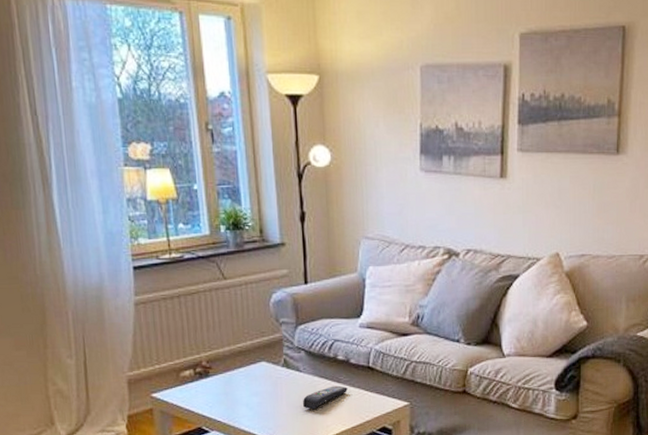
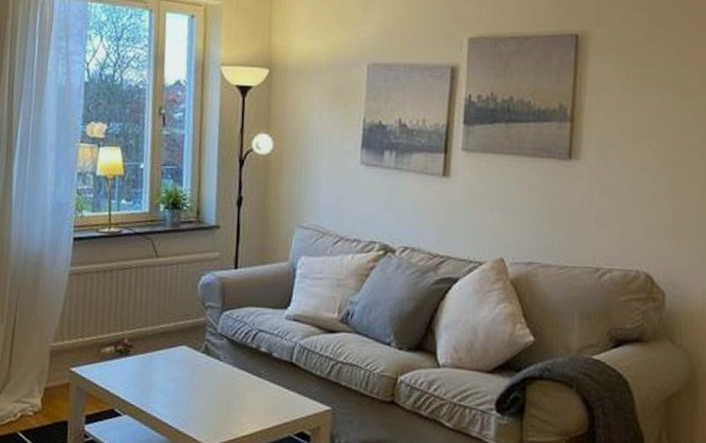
remote control: present [303,385,348,410] -> none [219,379,267,404]

